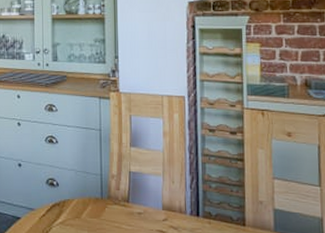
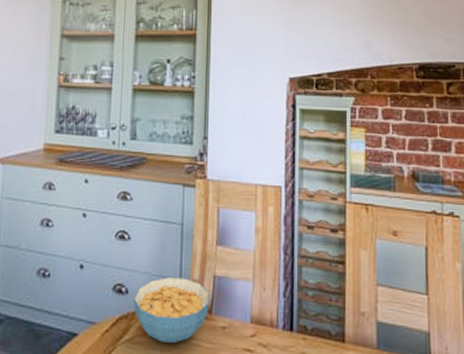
cereal bowl: none [64,173,126,225] -> present [133,278,209,343]

